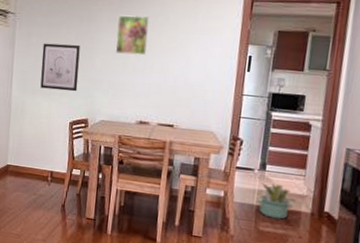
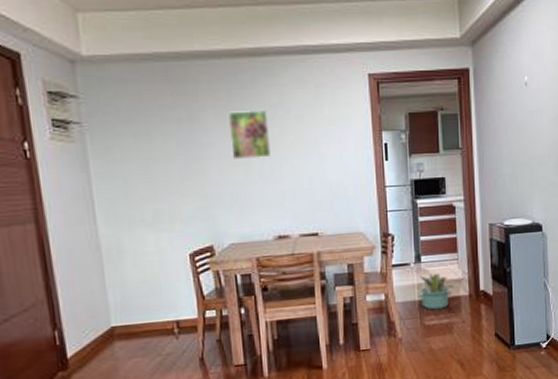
wall art: present [40,43,80,92] -> none [131,154,192,218]

